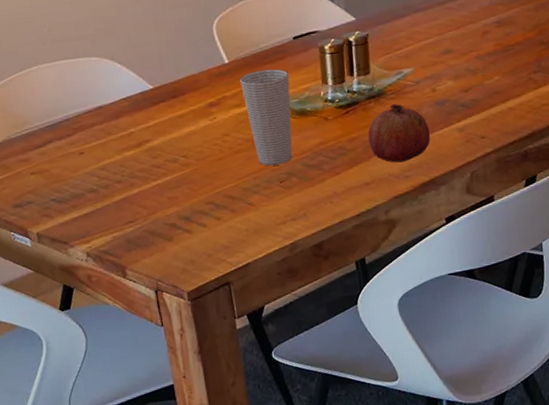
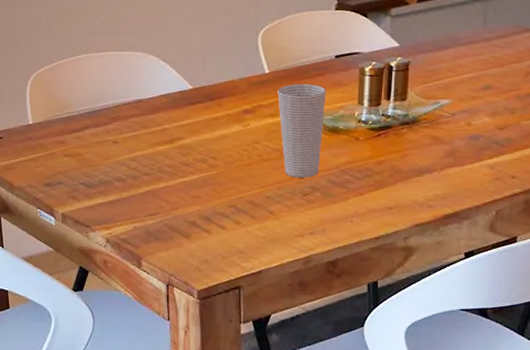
fruit: present [367,104,431,163] -> none [396,133,459,191]

